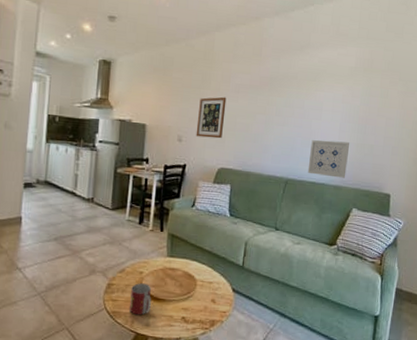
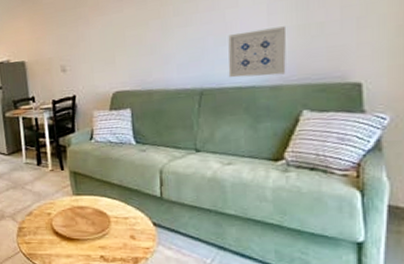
mug: present [129,283,151,315] -> none [42,224,66,256]
wall art: present [195,96,227,139] -> none [78,10,111,63]

